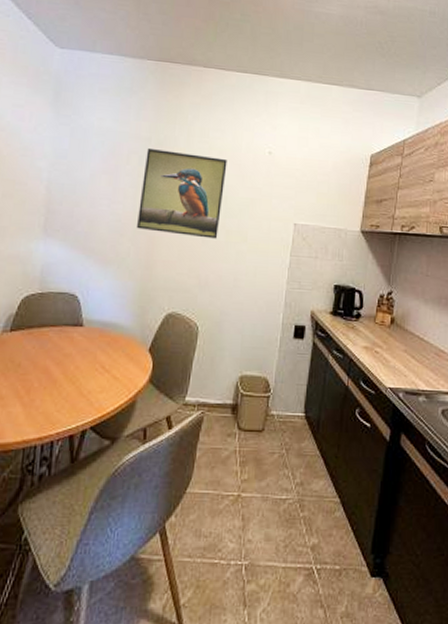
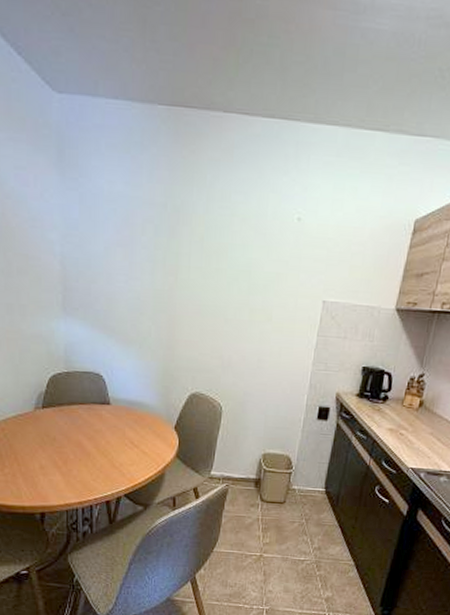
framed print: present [137,147,227,239] -> none [157,215,251,318]

